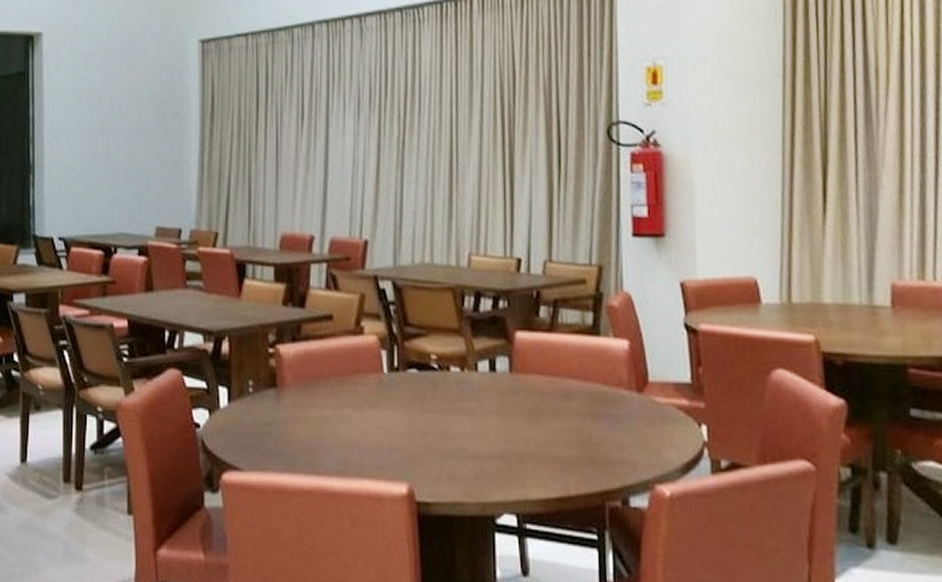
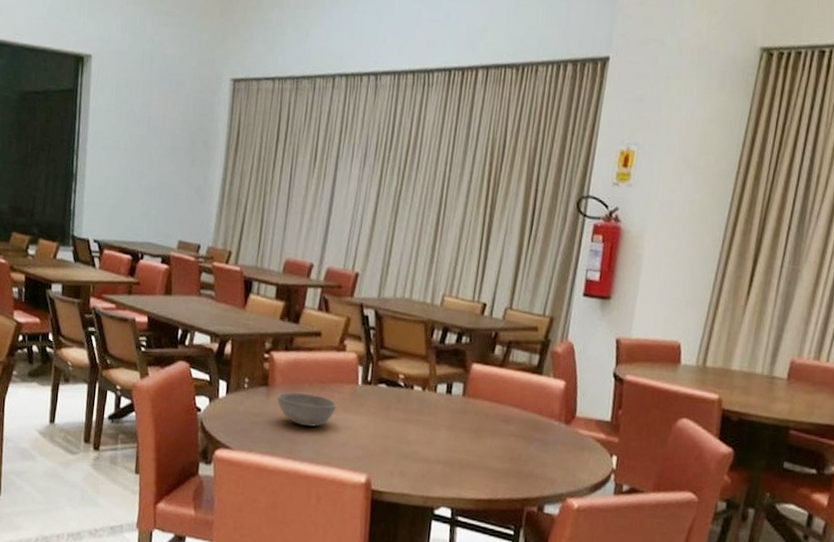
bowl: none [289,390,362,431] -> present [276,391,337,427]

